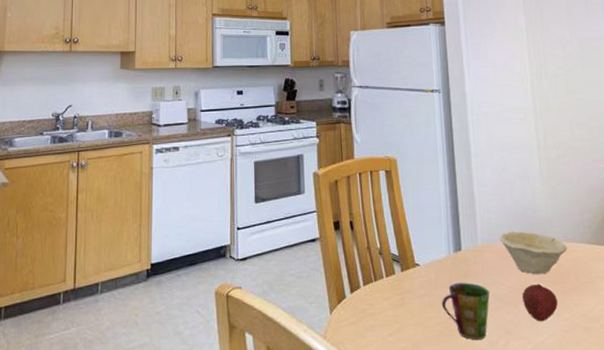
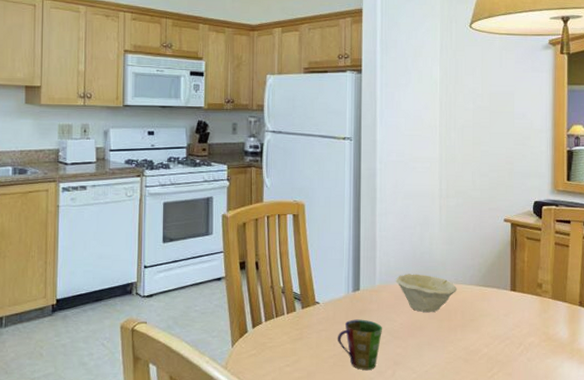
fruit: present [522,283,558,322] -> none [412,321,444,355]

